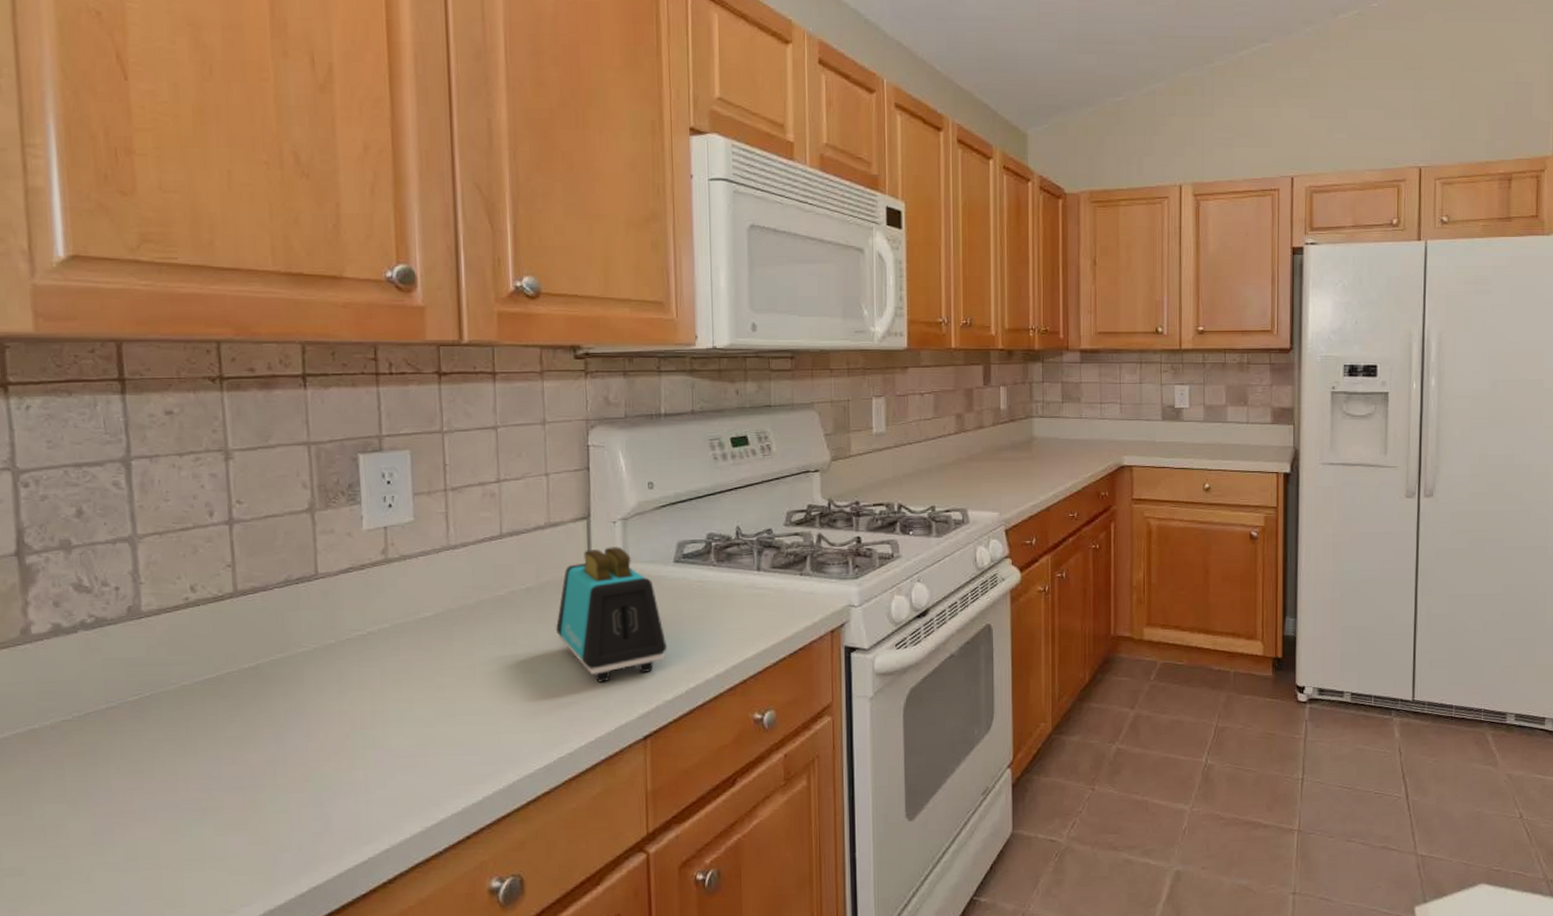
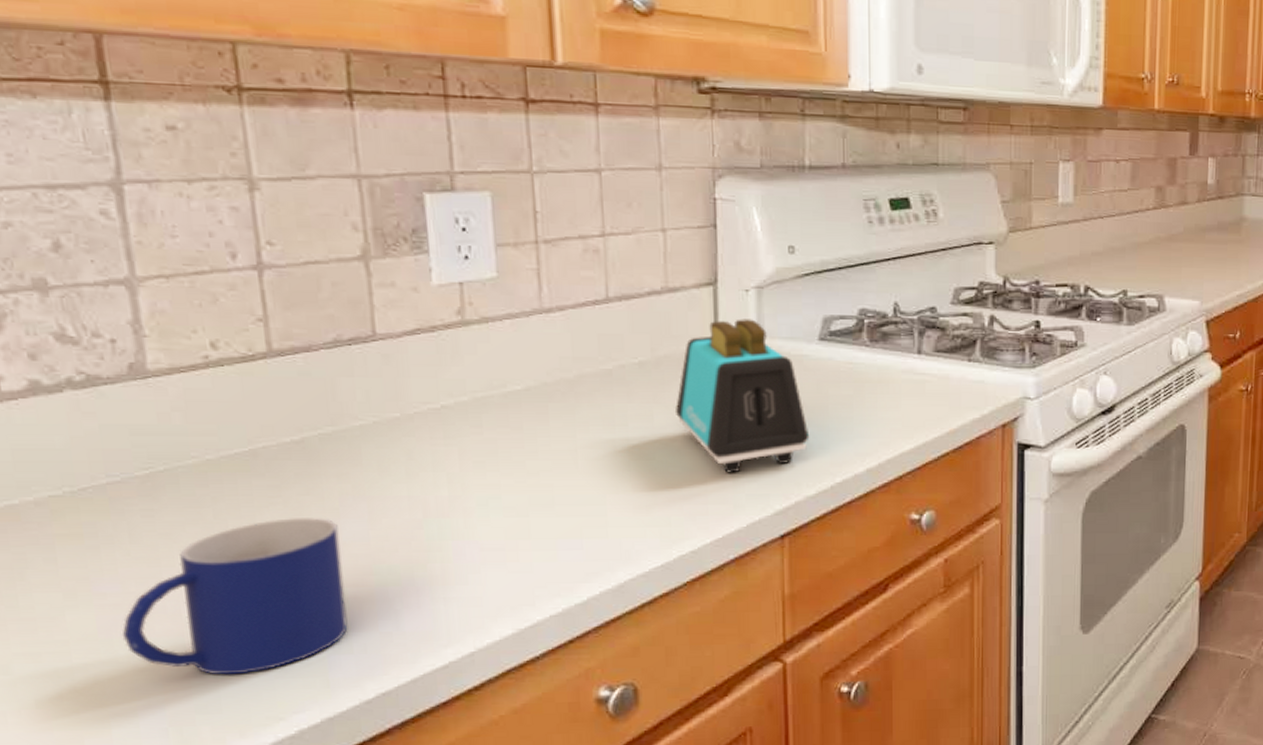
mug: none [110,732,288,873] -> present [121,518,348,675]

